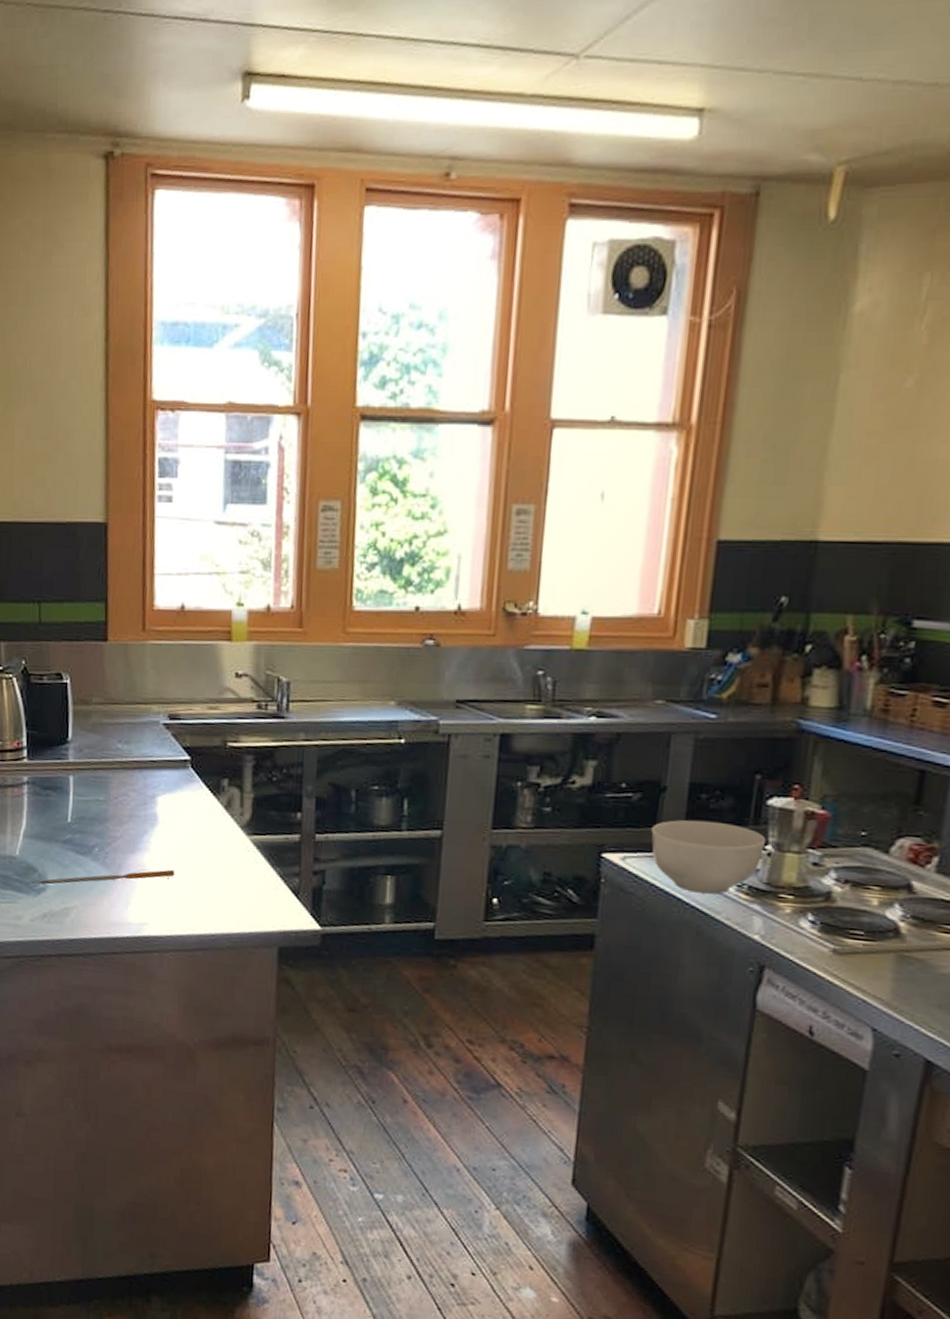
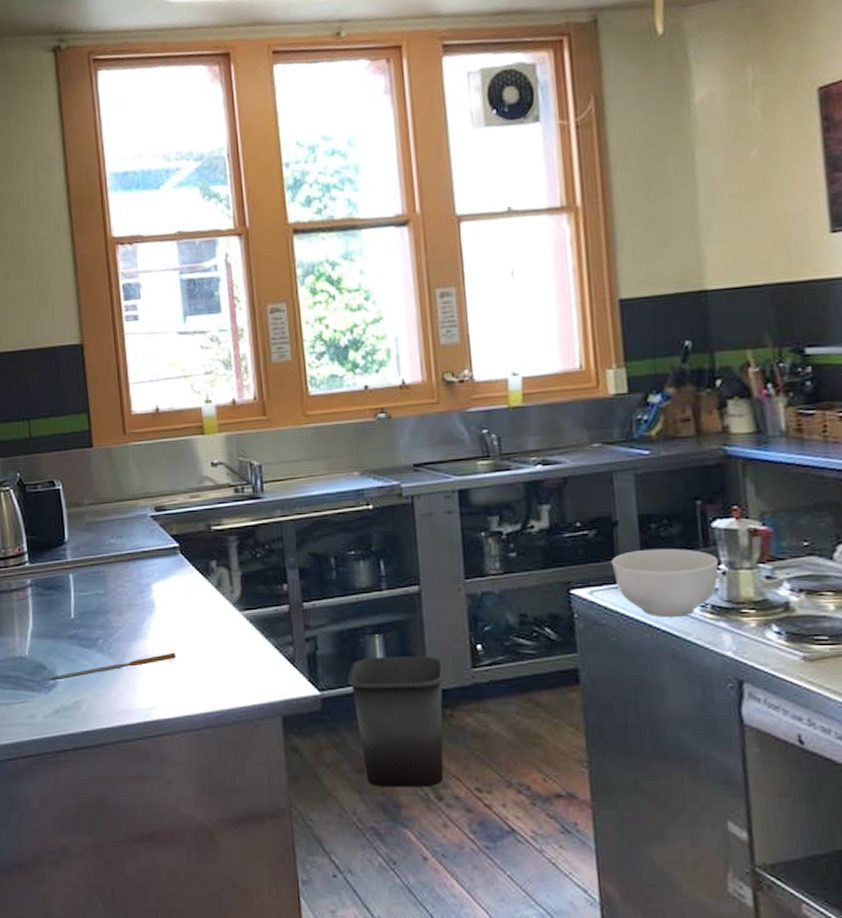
waste bin: none [351,898,457,1034] -> present [347,656,445,788]

